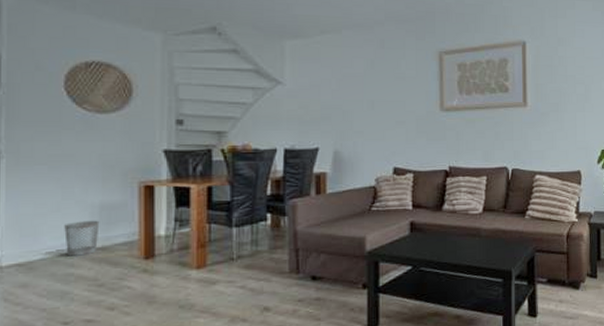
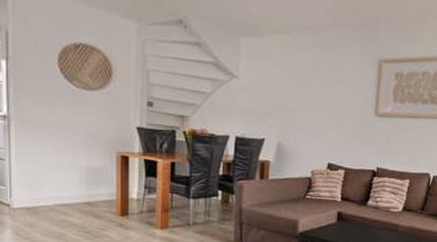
wastebasket: present [64,220,100,256] -> none [60,179,87,207]

